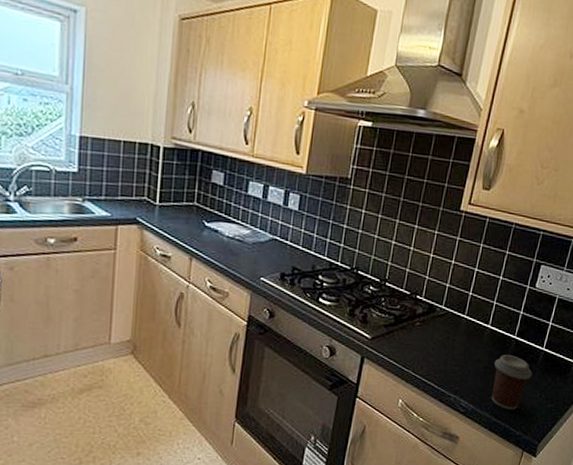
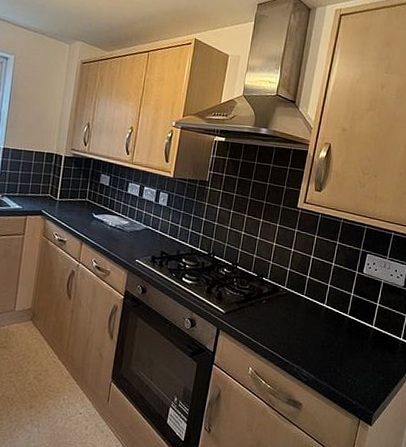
coffee cup: present [491,355,532,410] -> none [329,331,364,381]

